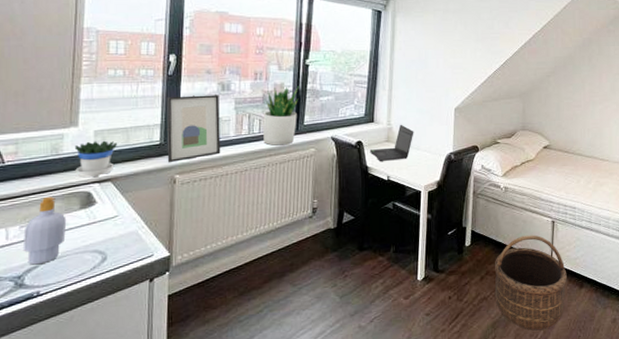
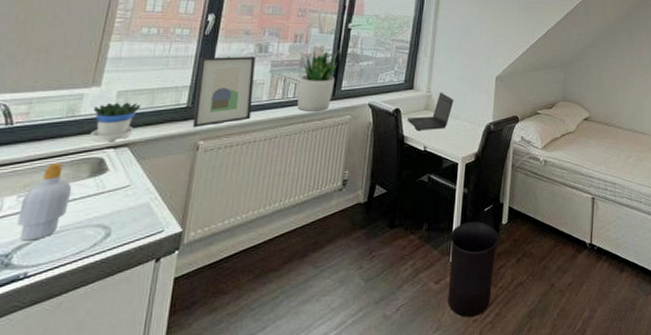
waste bin: none [416,244,462,328] -> present [448,222,499,317]
basket: present [494,235,567,331] -> none [531,212,607,321]

